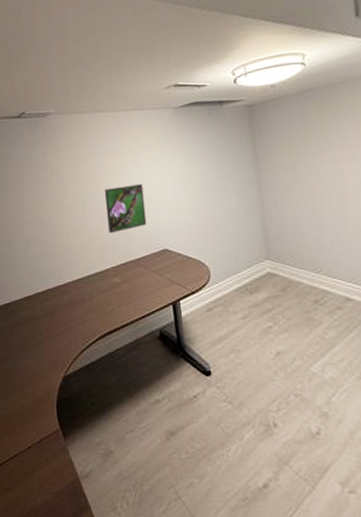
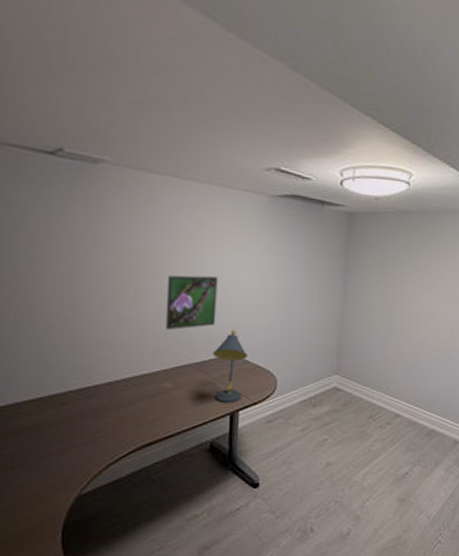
desk lamp: none [148,226,180,293] -> present [212,329,249,402]

